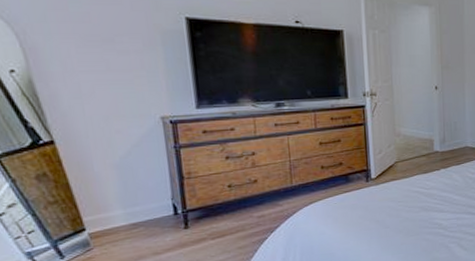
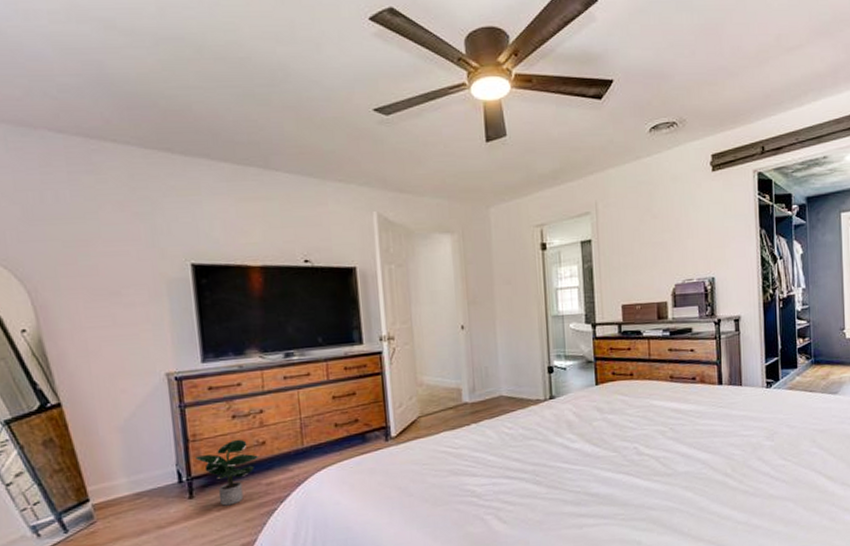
potted plant: none [190,177,251,235] -> present [195,439,259,506]

